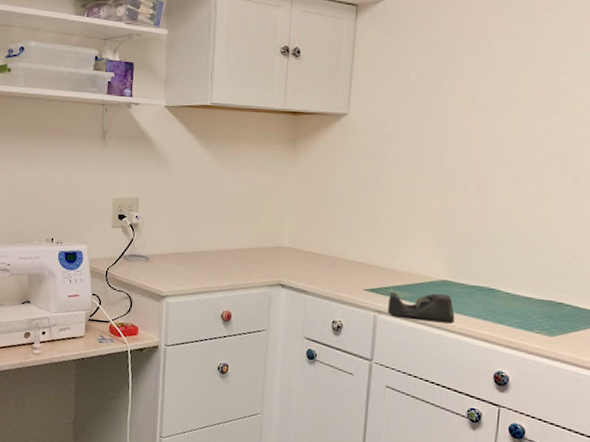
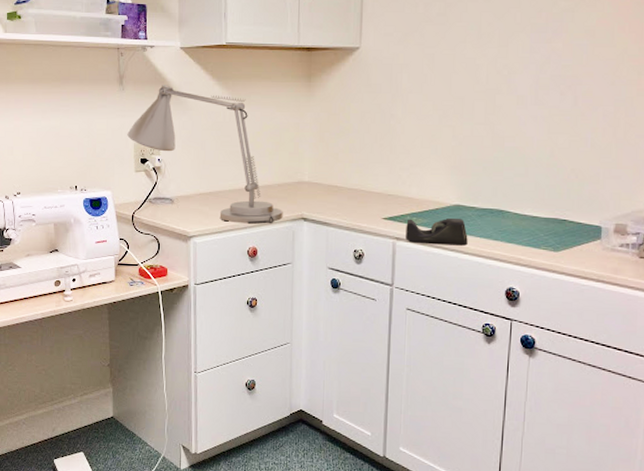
desk lamp: none [106,142,260,289] -> present [127,85,283,225]

